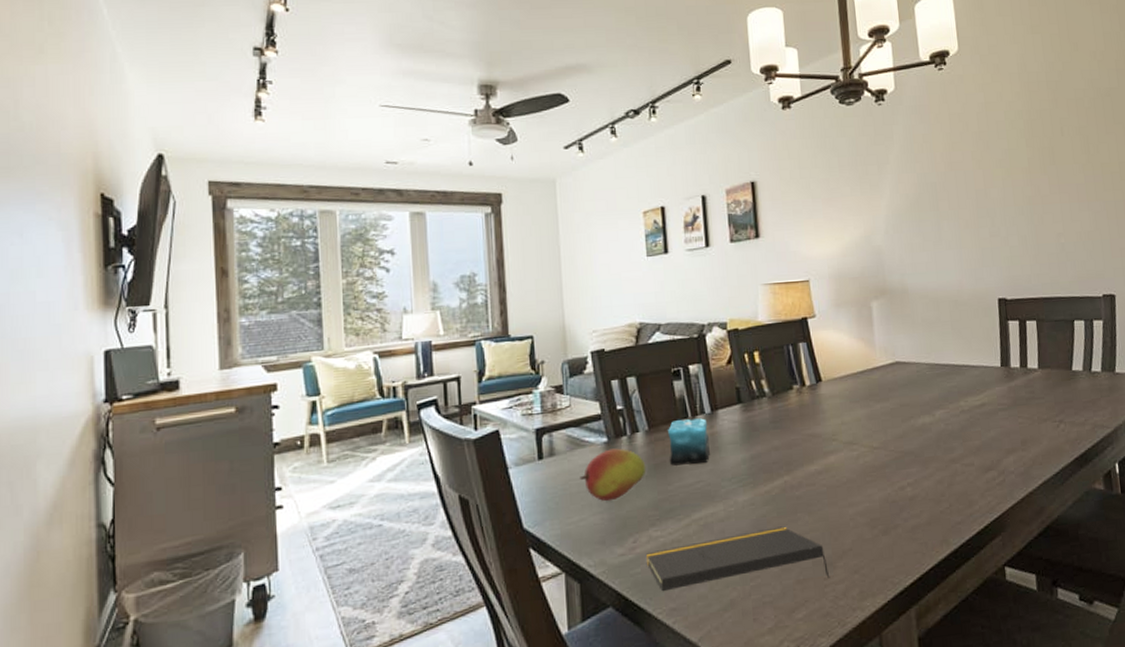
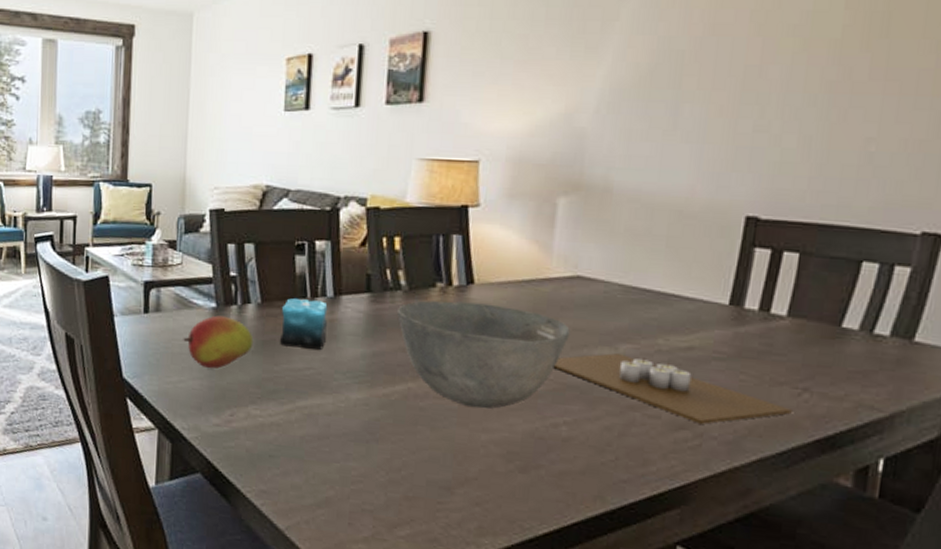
notepad: present [645,526,830,592] -> none [241,428,445,503]
bowl: none [766,396,899,488] -> present [397,300,570,409]
candle: none [892,418,1056,463] -> present [553,353,792,424]

